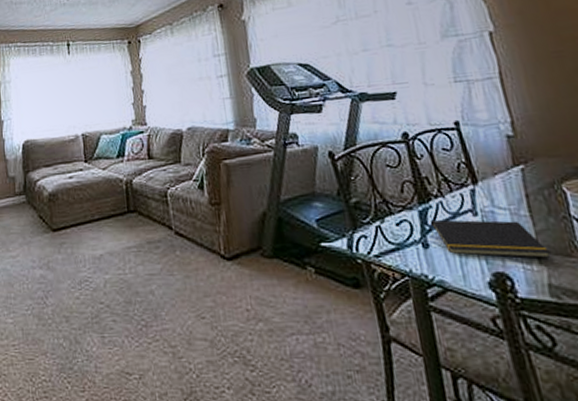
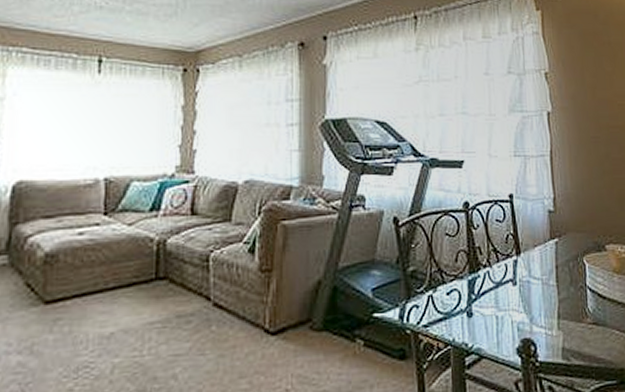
notepad: present [430,219,551,258] -> none [476,288,568,325]

